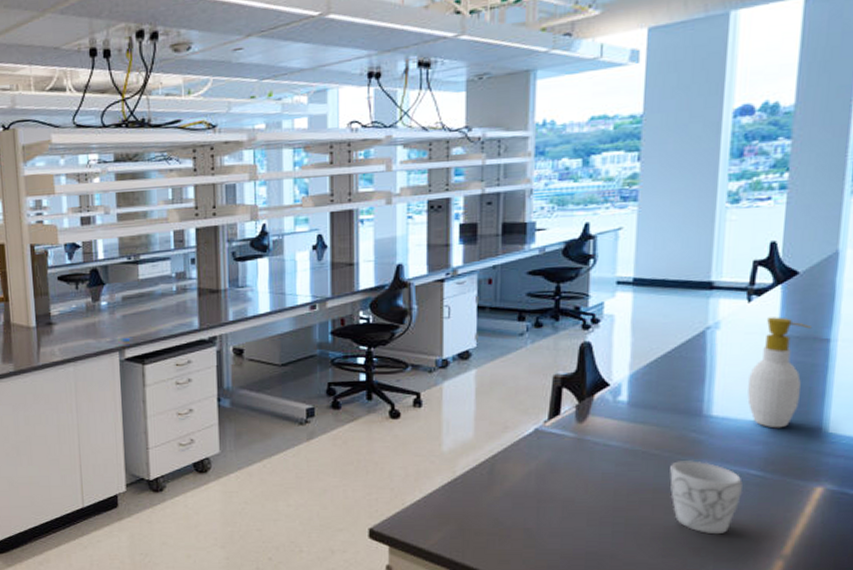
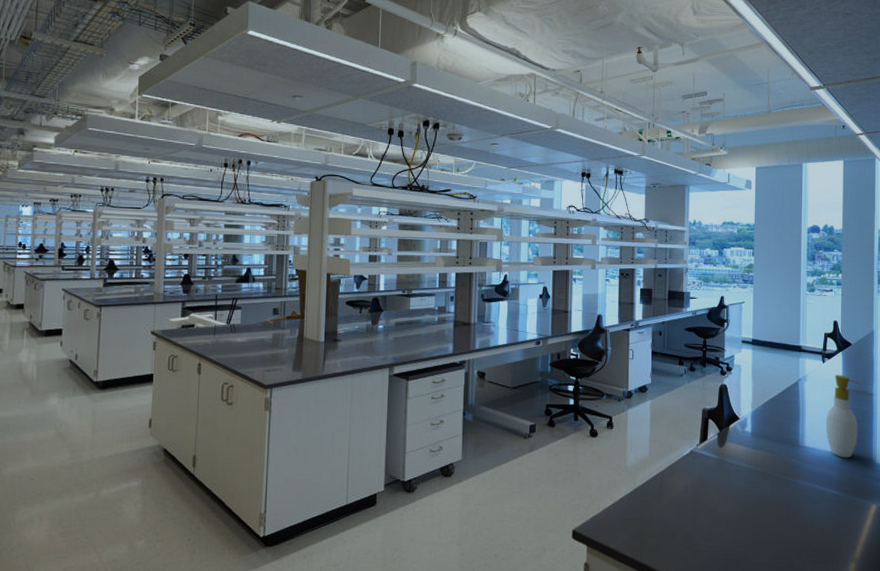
mug: present [670,461,743,535] -> none [780,481,827,541]

